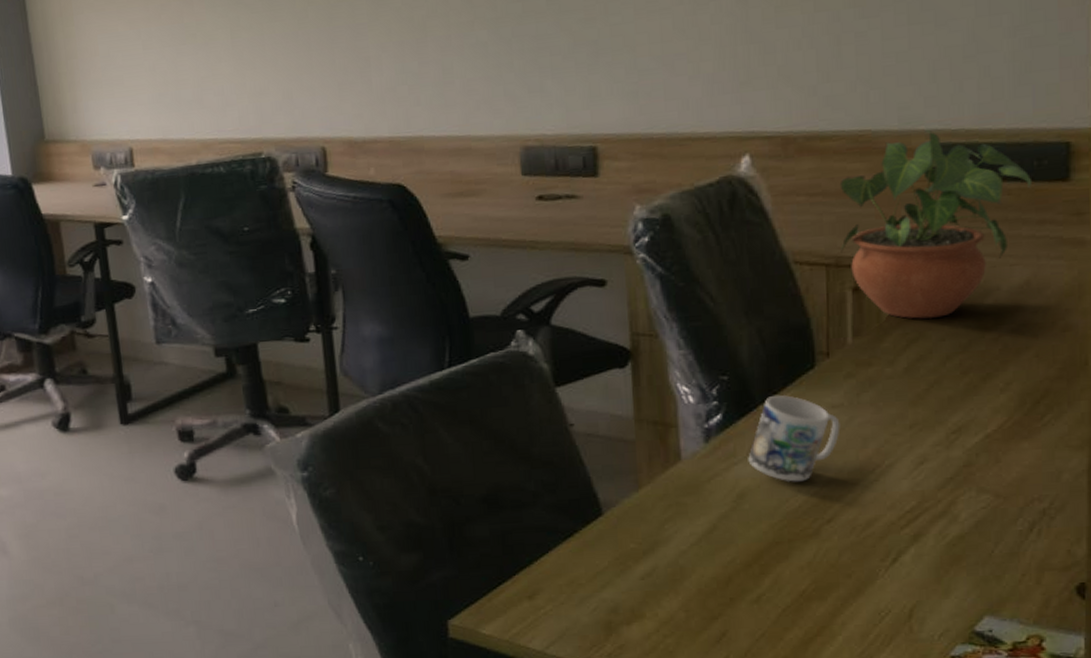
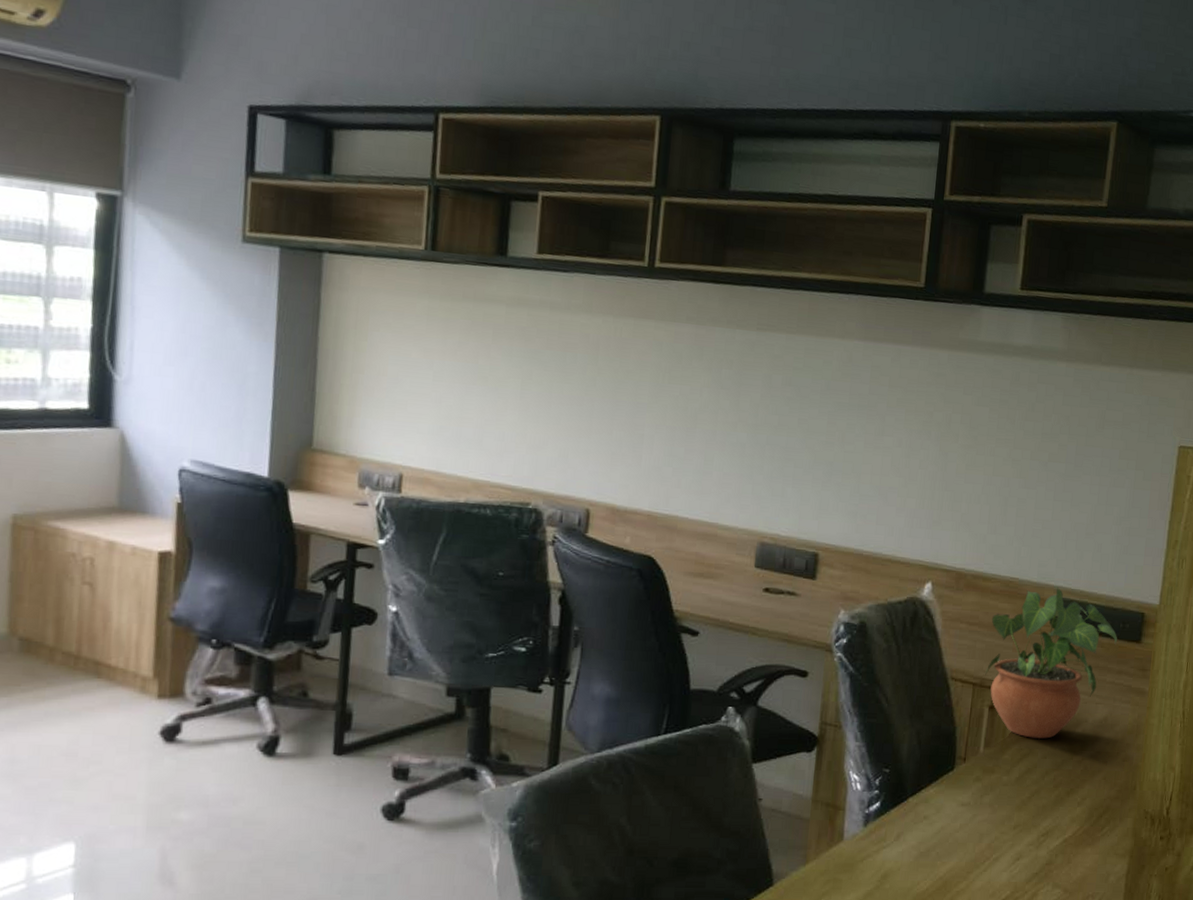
mug: present [748,394,840,482] -> none [894,790,966,868]

